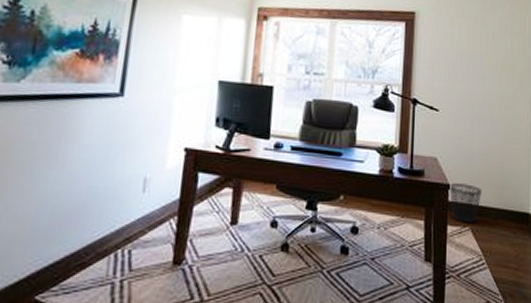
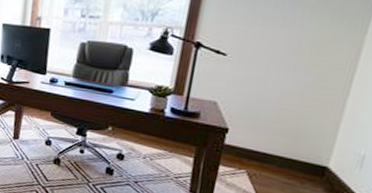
wastebasket: present [450,183,482,223] -> none [226,127,268,168]

